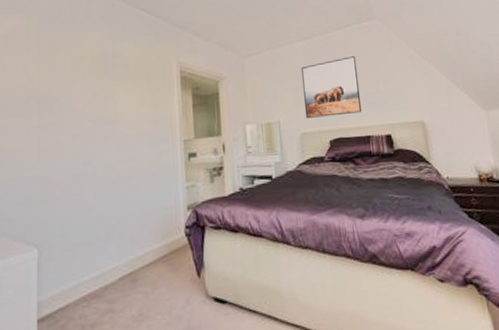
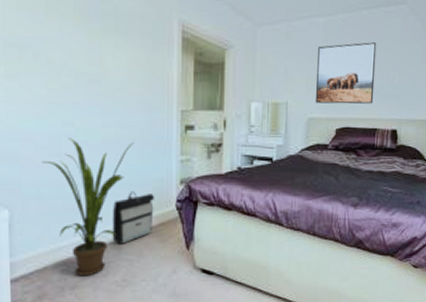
house plant: none [66,174,144,313] -> present [41,138,134,277]
backpack: none [127,221,166,276] -> present [112,191,155,244]

